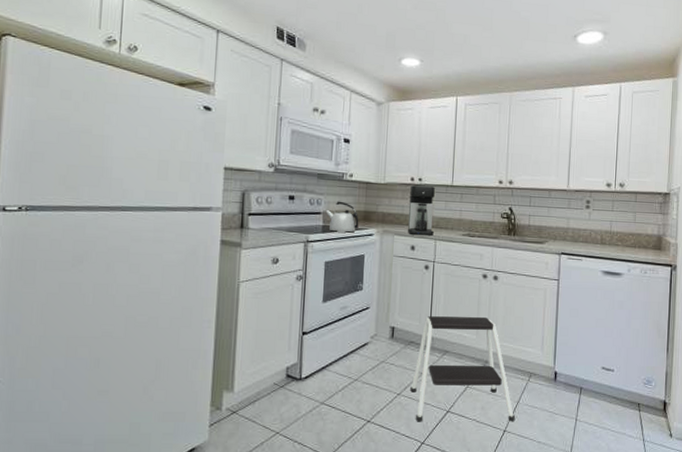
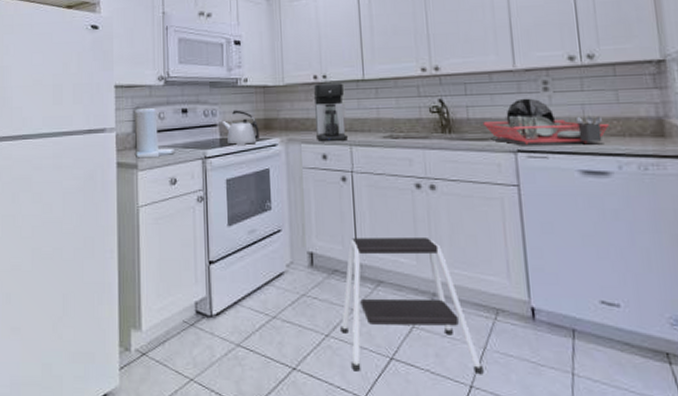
paper towel: none [240,192,280,239] -> present [134,108,176,158]
dish rack: none [539,212,626,254] -> present [483,98,609,148]

